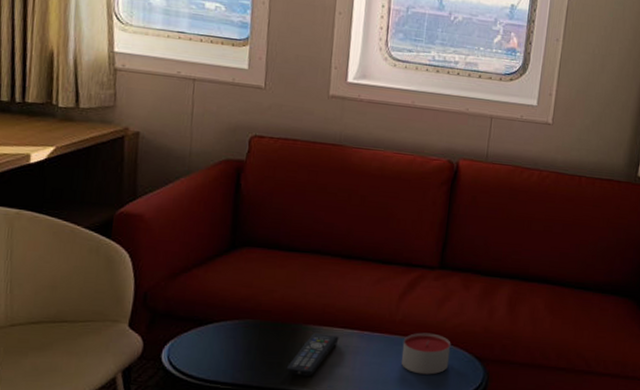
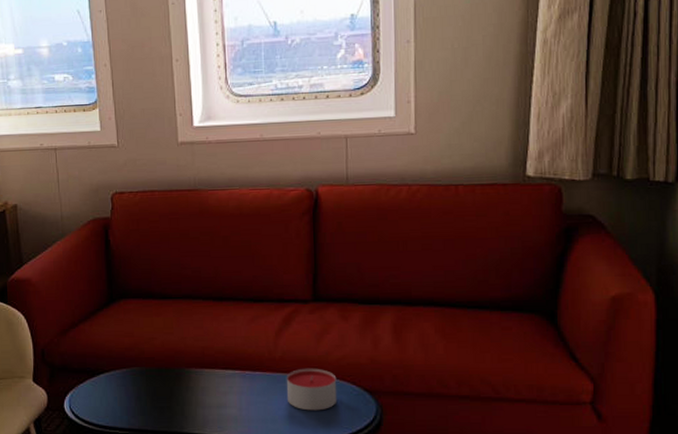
remote control: present [286,332,339,376] -> none [176,375,222,418]

